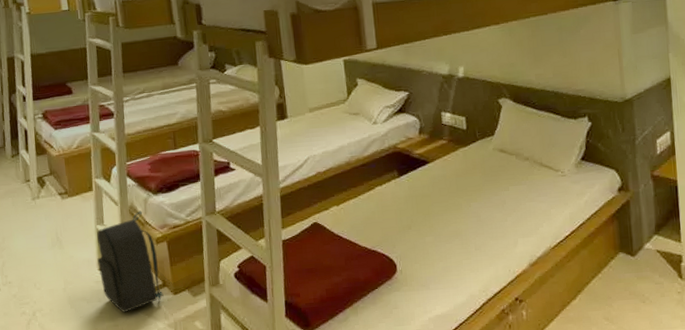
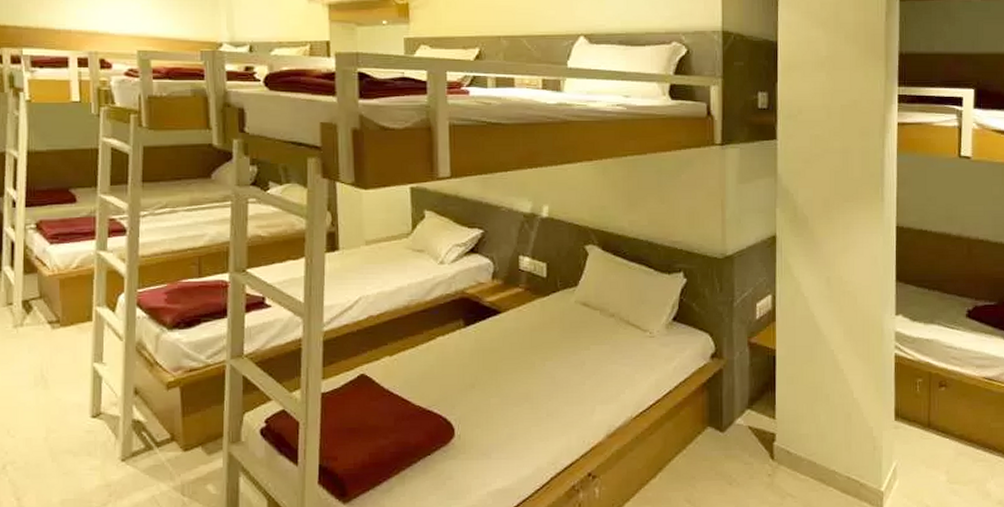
backpack: present [96,211,164,313] -> none [91,348,171,471]

